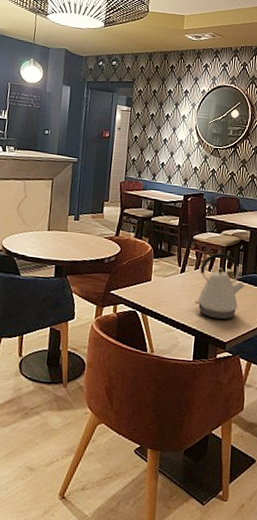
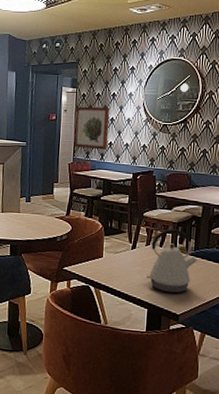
wall art: none [126,125,163,171] -> present [74,106,109,150]

